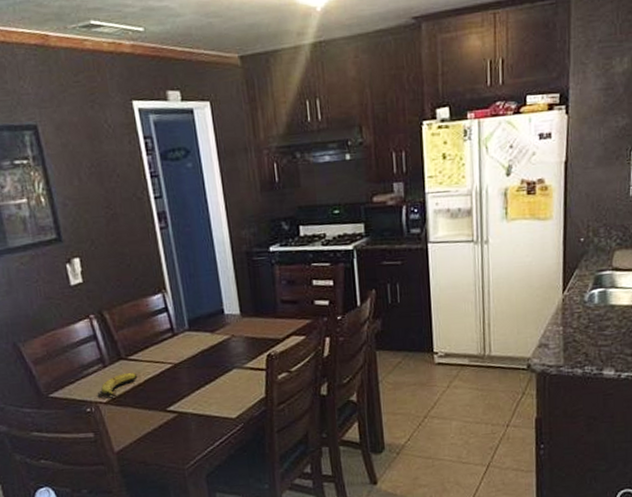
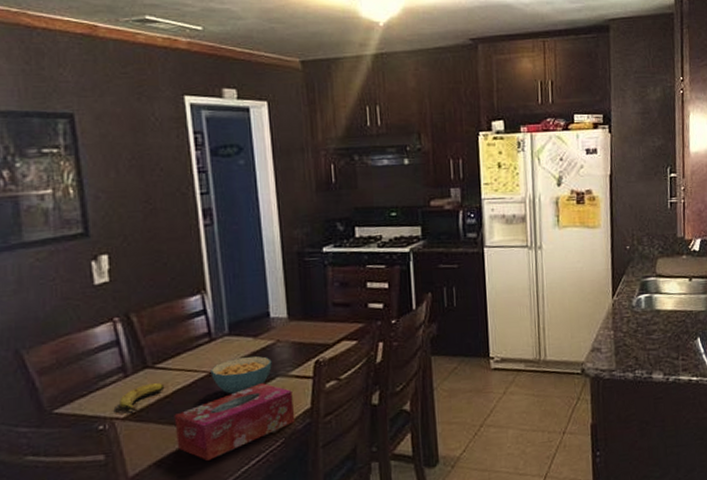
tissue box: none [147,374,252,441] -> present [174,383,295,461]
cereal bowl: none [175,350,229,384] -> present [210,356,272,395]

